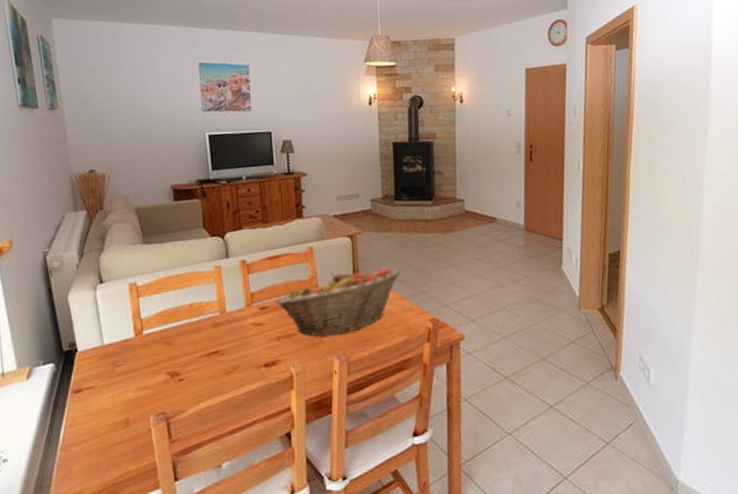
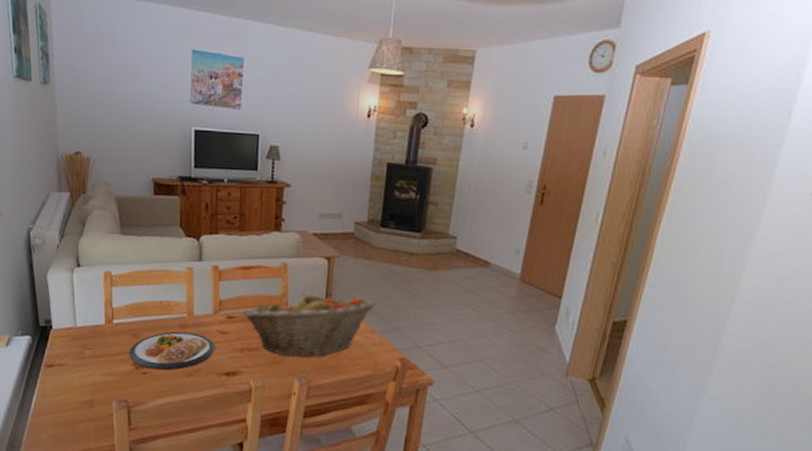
dish: none [162,330,251,375] -> present [128,331,215,371]

